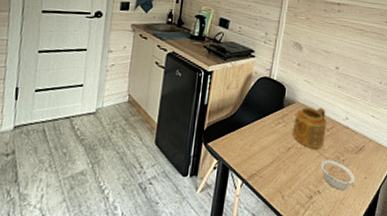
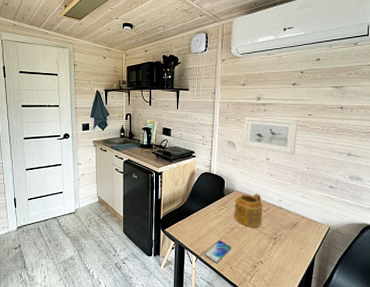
smartphone: none [252,162,286,191] -> present [204,241,232,263]
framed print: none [311,16,374,66] -> present [243,117,298,155]
legume: present [320,160,355,190] -> none [261,236,293,259]

